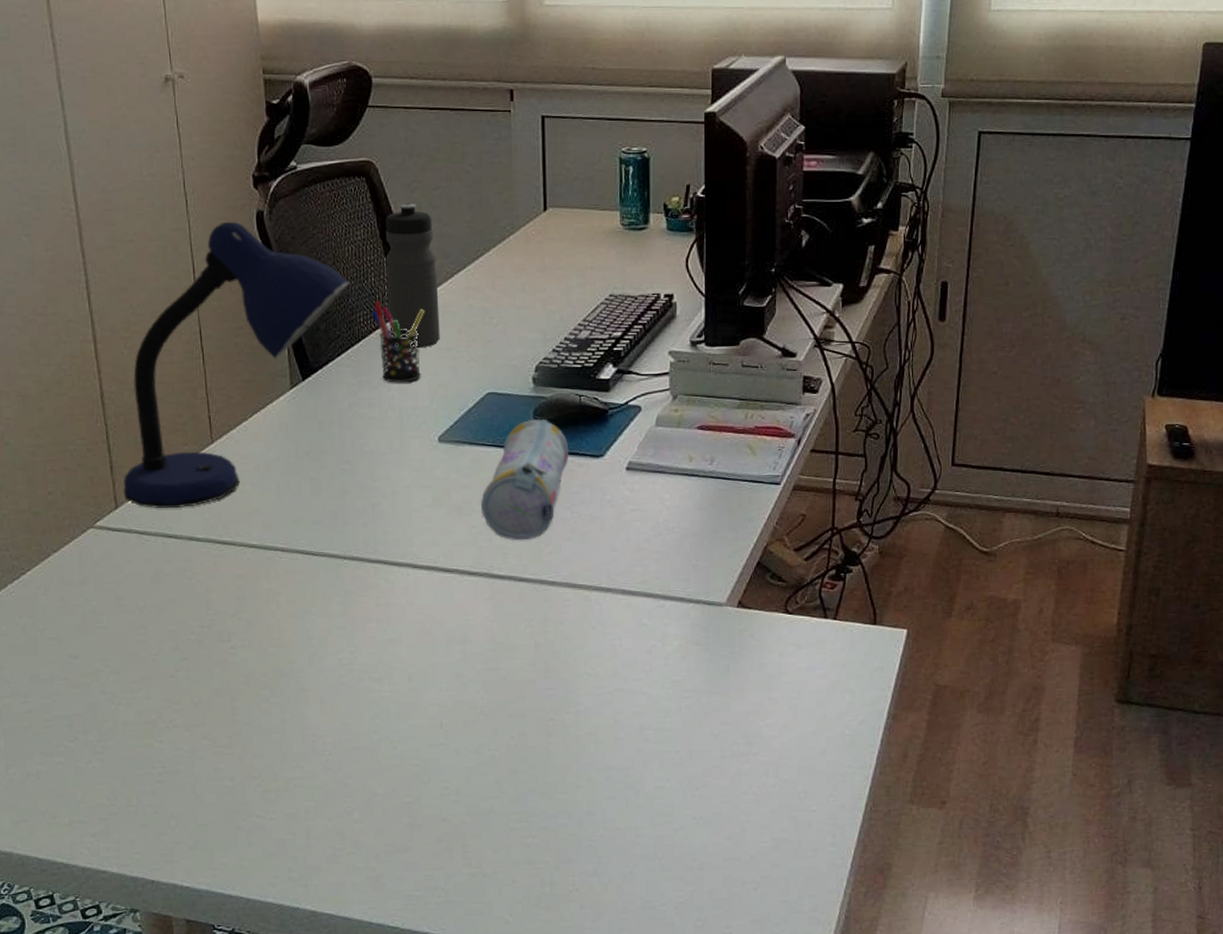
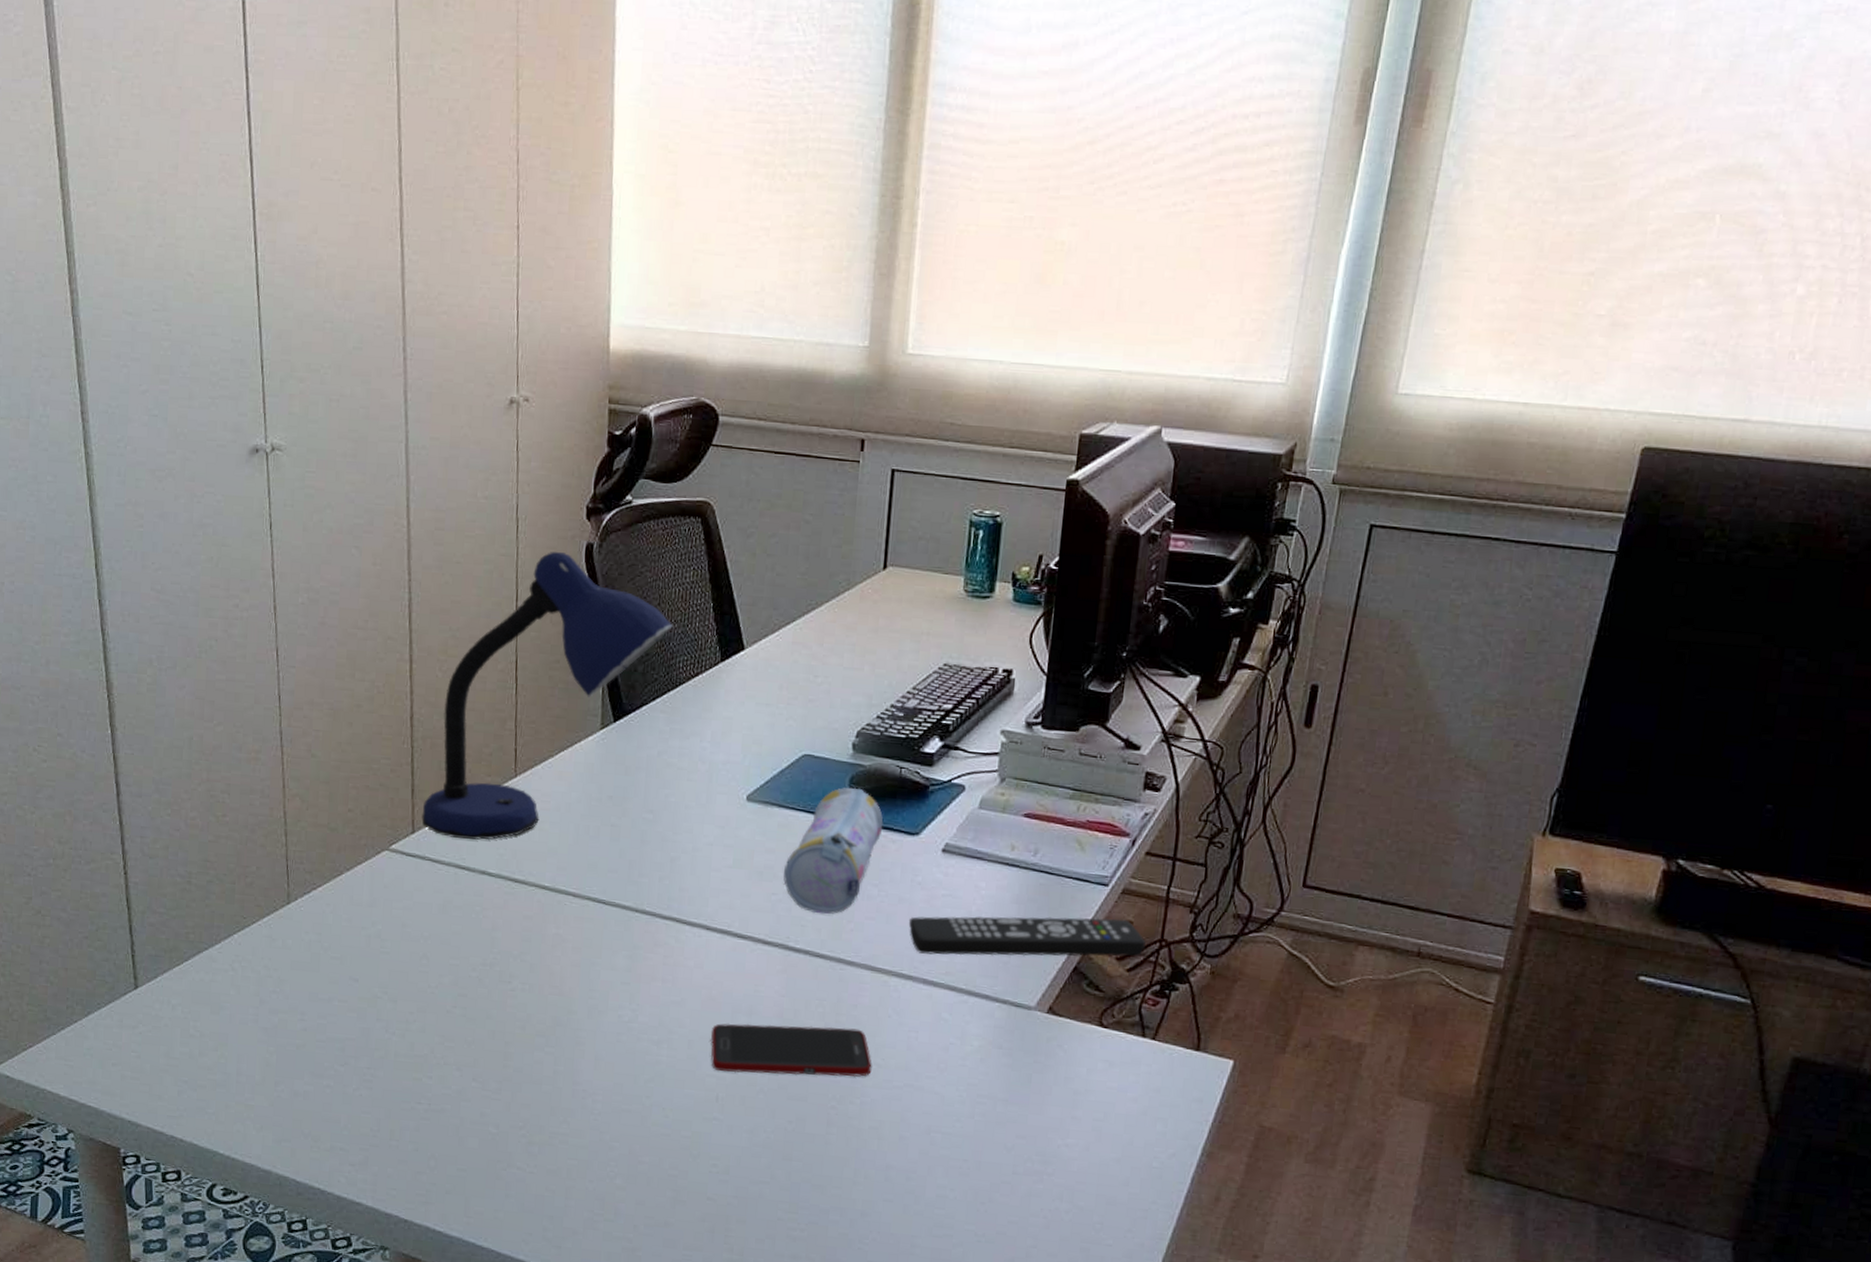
pen holder: present [371,301,425,383] -> none [691,648,748,735]
water bottle: present [385,203,440,347] -> none [708,548,765,700]
cell phone: none [428,643,583,700] -> present [710,1023,872,1077]
remote control: none [602,513,819,566] -> present [908,916,1146,957]

